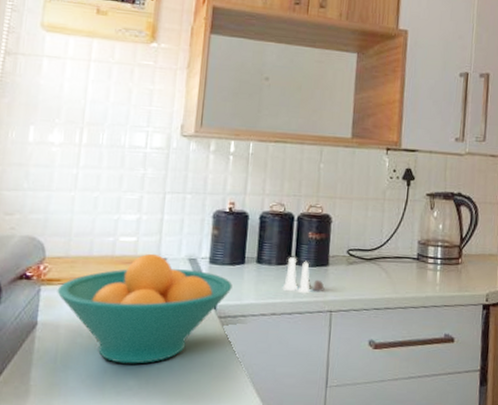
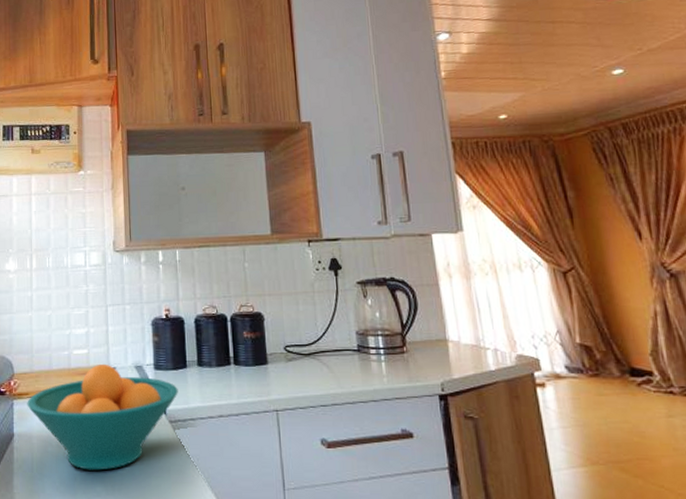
salt and pepper shaker set: present [282,256,325,294] -> none [225,357,267,394]

